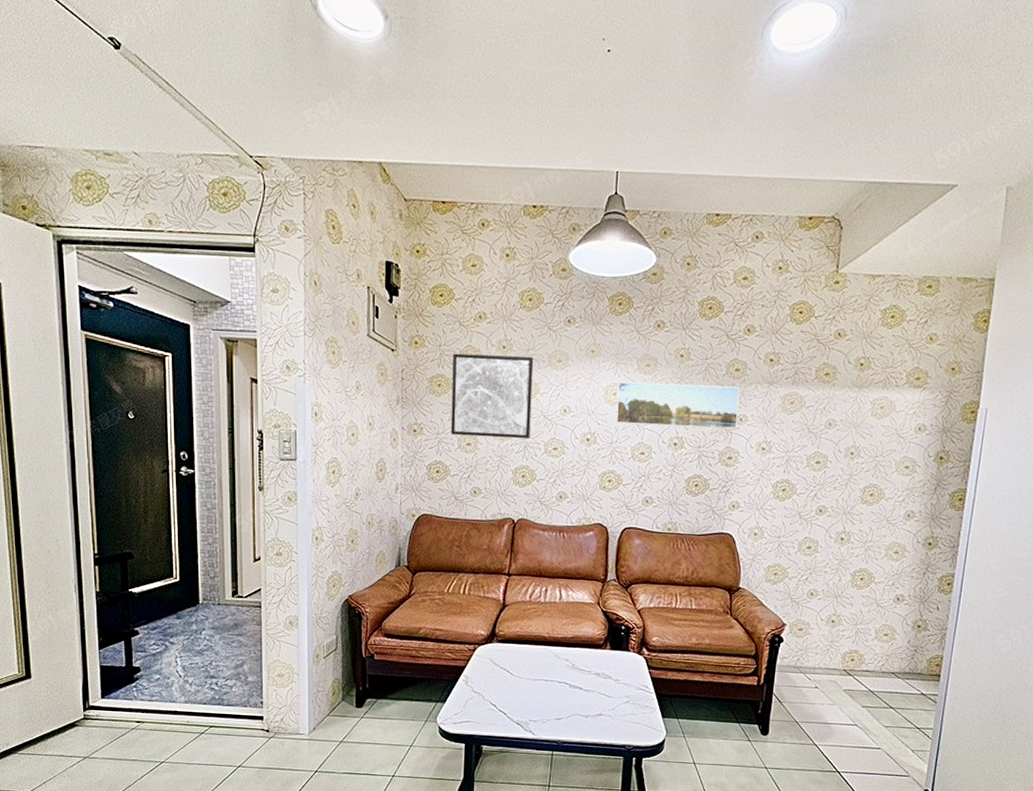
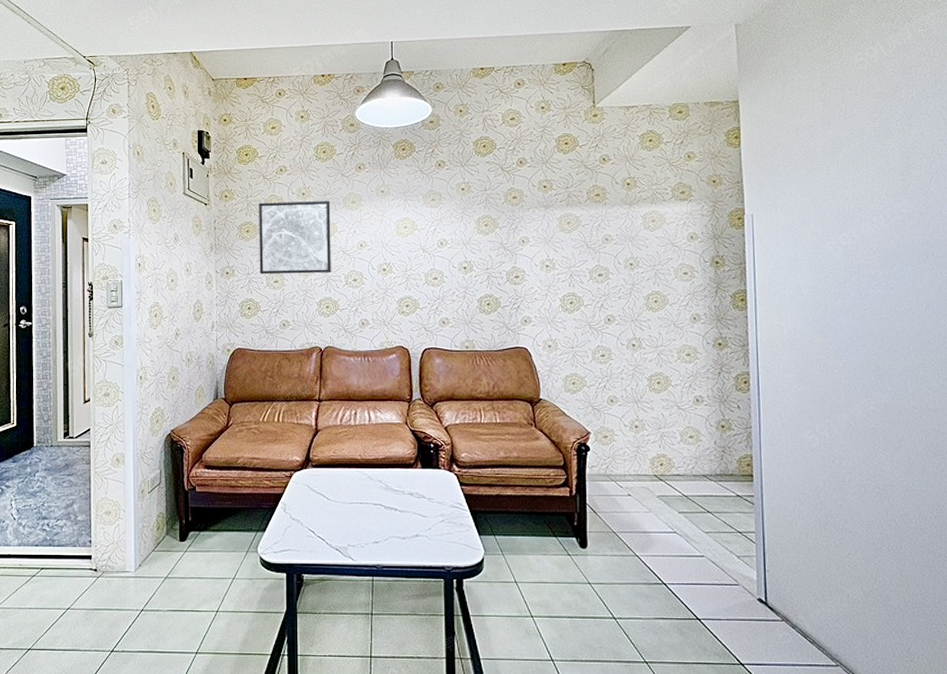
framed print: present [615,382,740,430] -> none [407,212,520,254]

